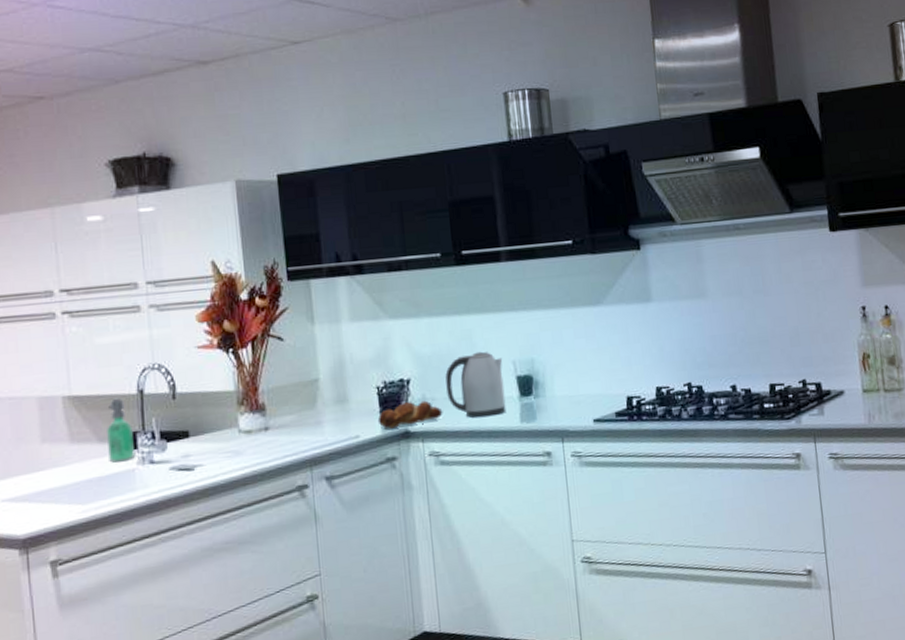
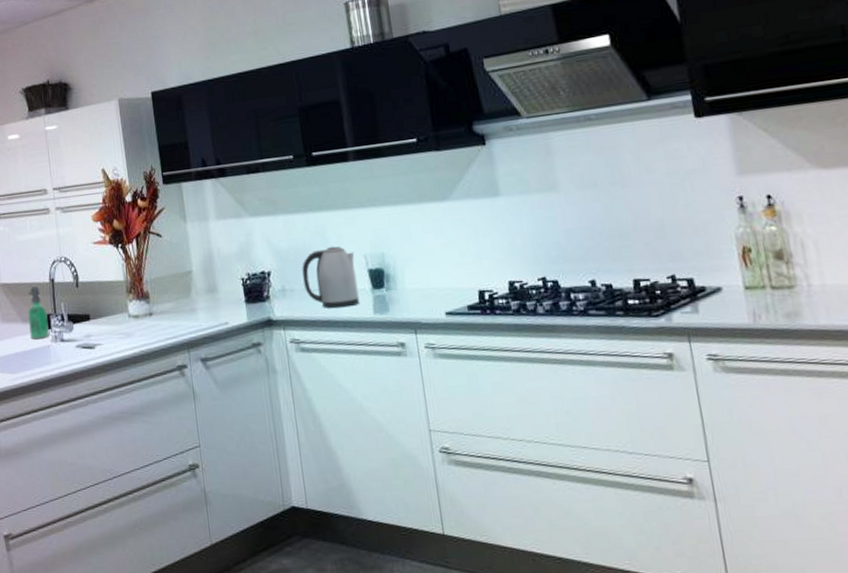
bread loaf: present [377,400,443,429] -> none [243,291,302,317]

